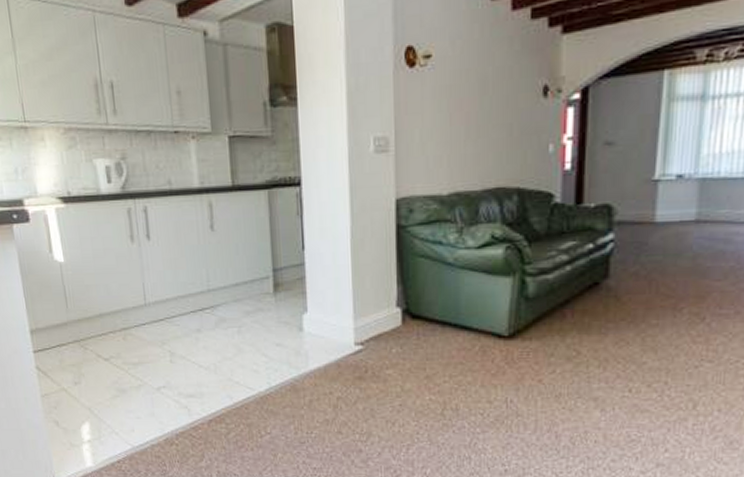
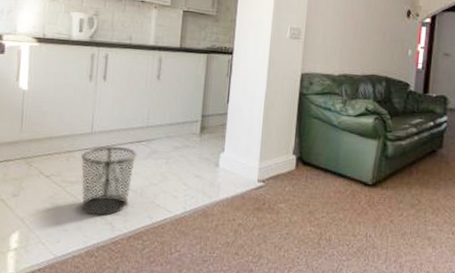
waste bin: none [138,317,203,400] -> present [80,145,137,216]

